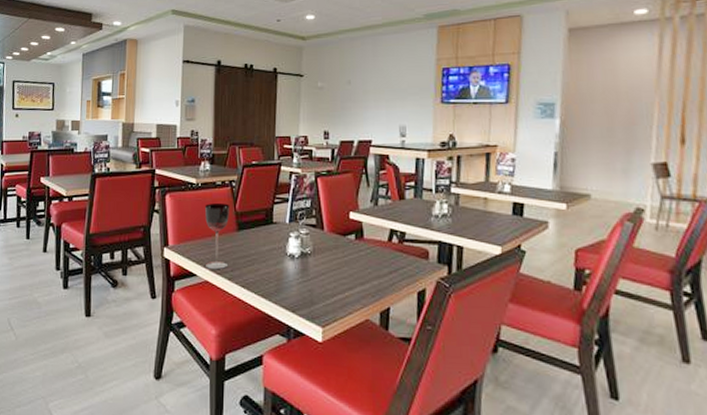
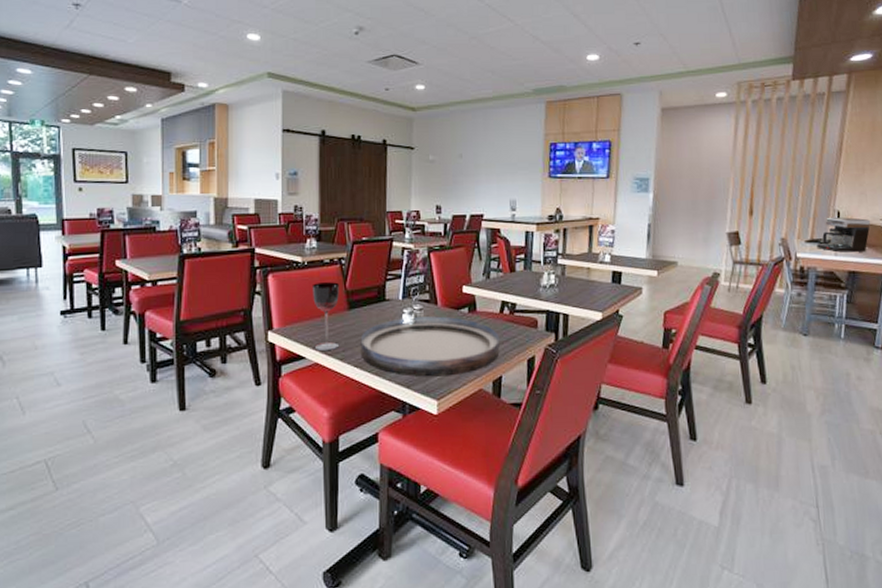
tray: none [248,241,388,303] -> present [360,316,500,377]

